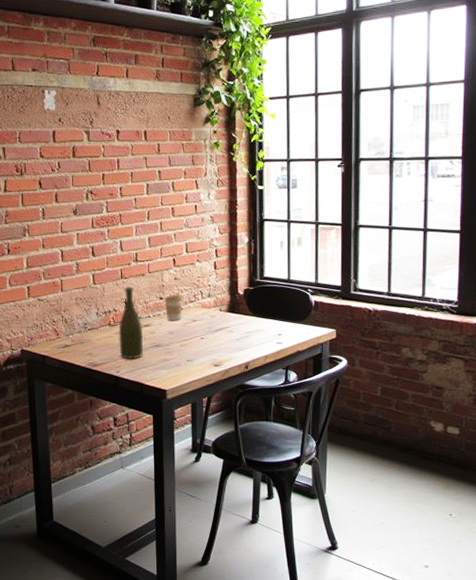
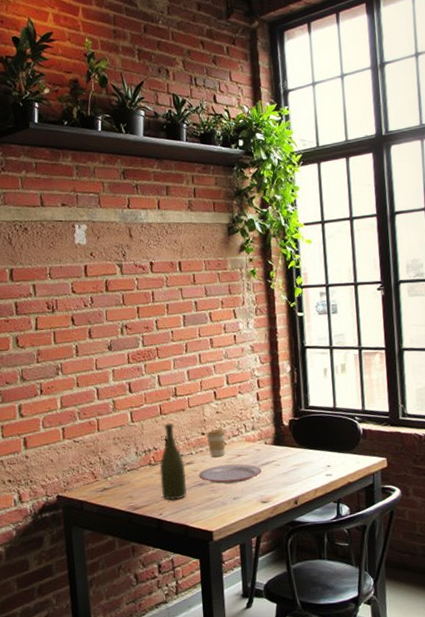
plate: none [155,328,216,346] -> present [199,464,262,484]

